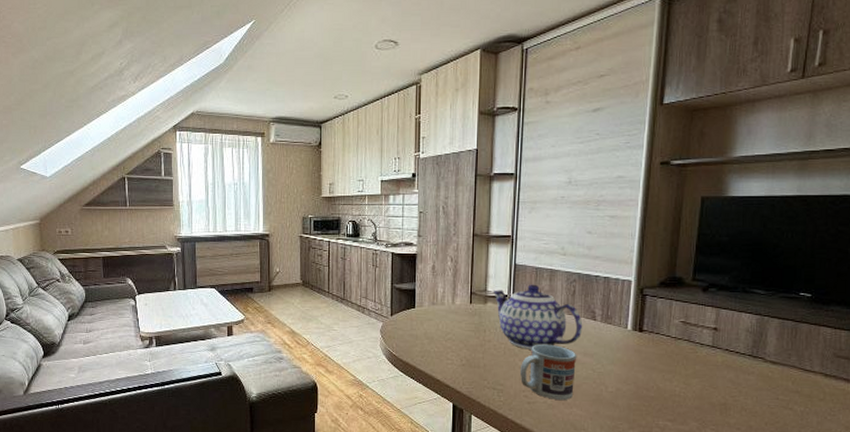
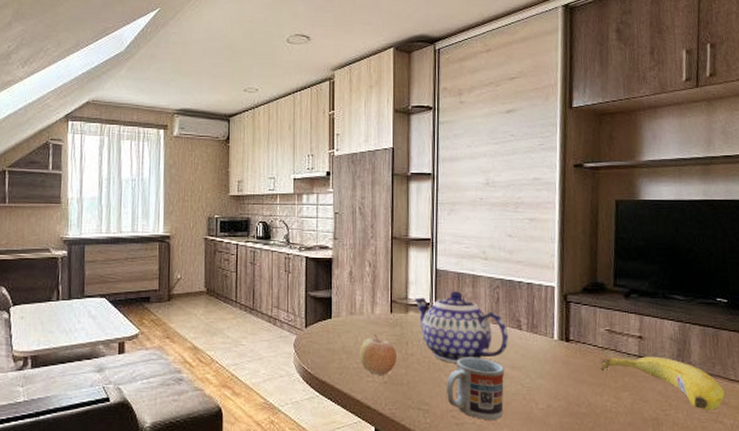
fruit: none [440,321,476,359] -> present [360,333,398,375]
fruit: none [672,345,798,398] -> present [599,356,725,410]

